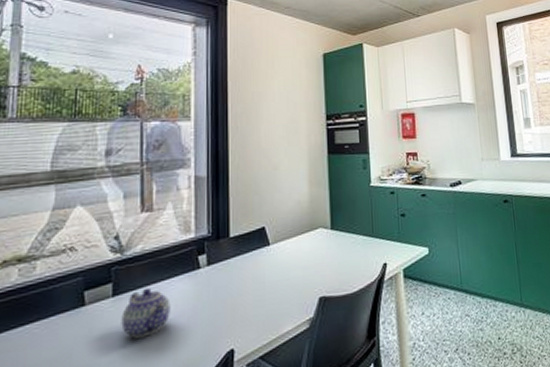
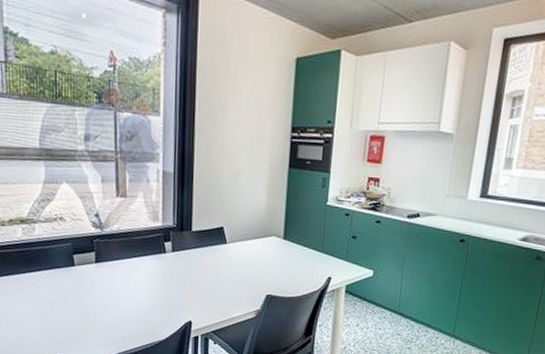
teapot: present [121,287,171,338] -> none [103,260,142,299]

